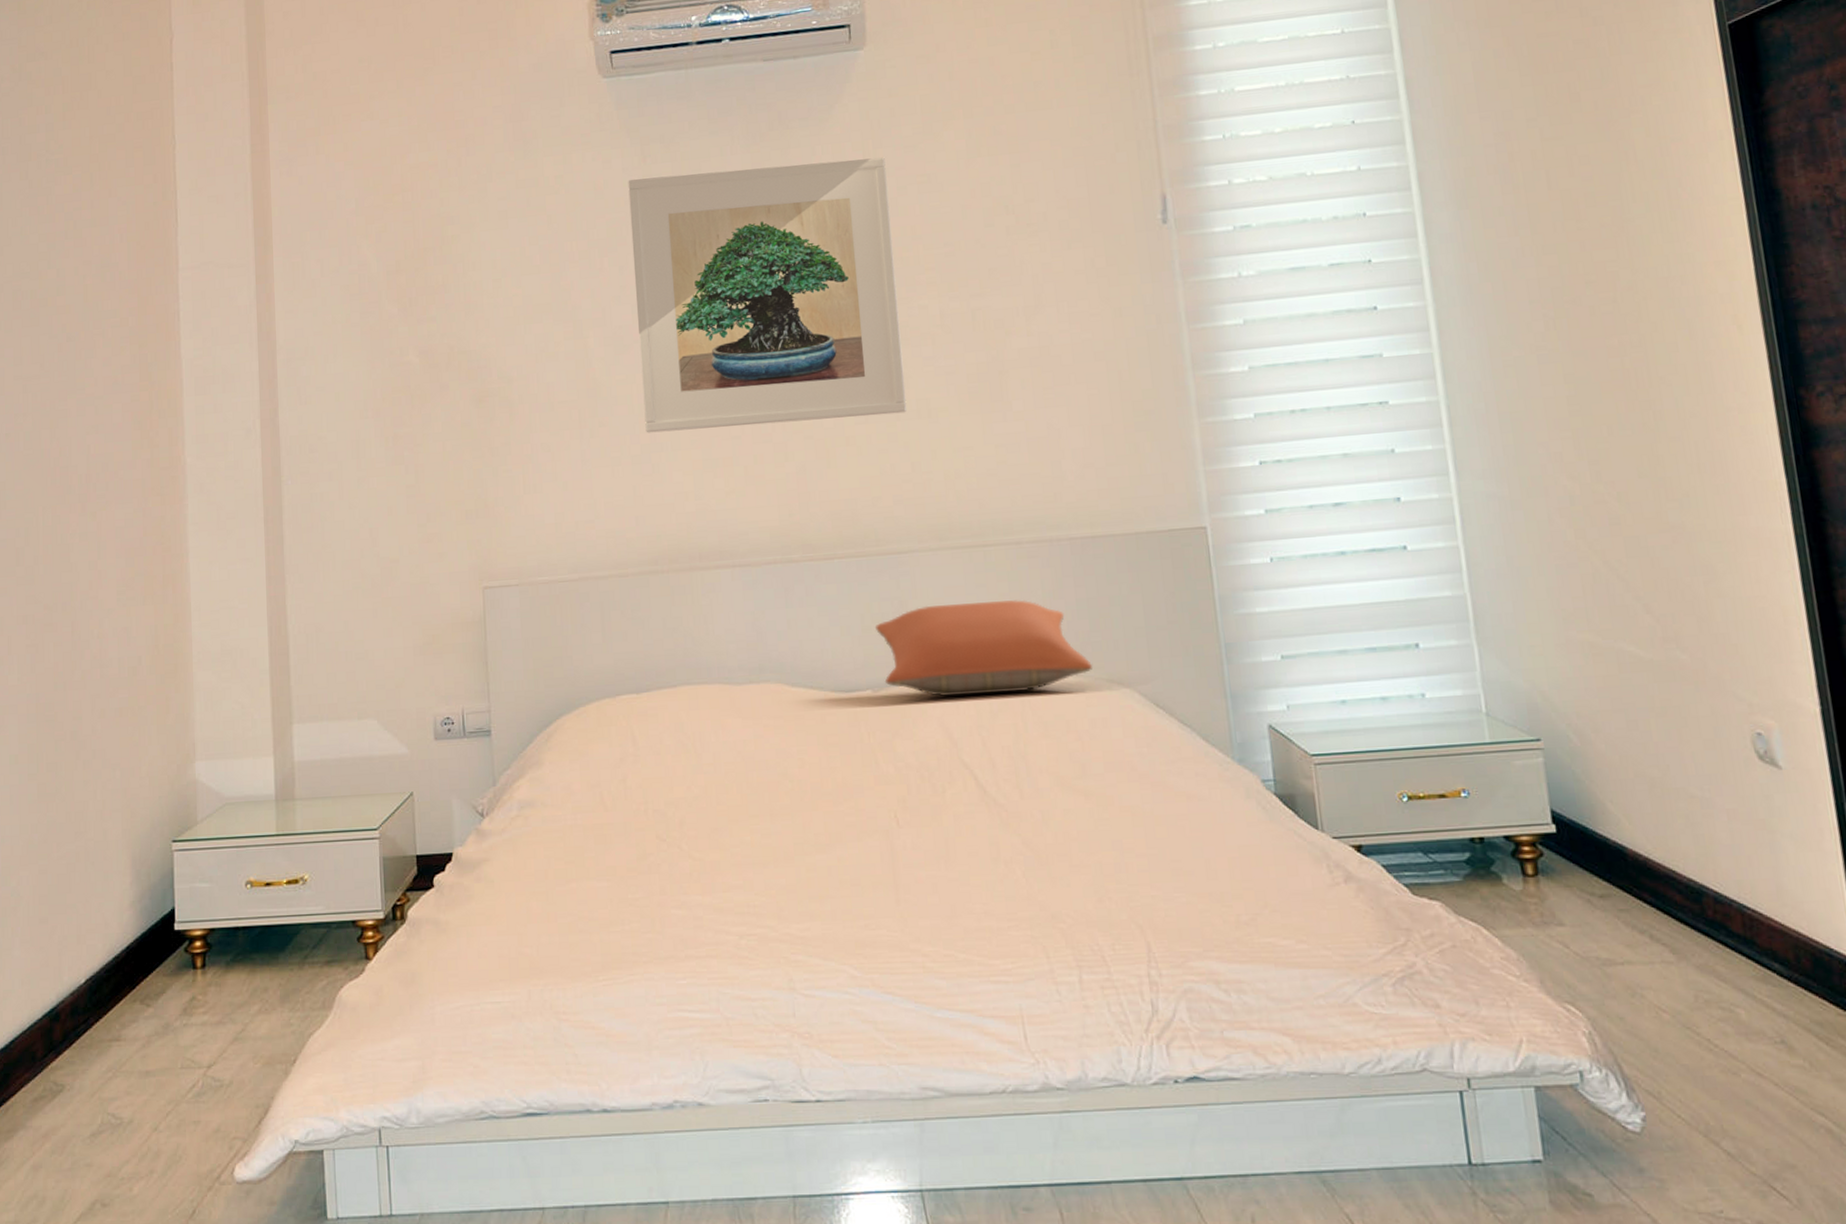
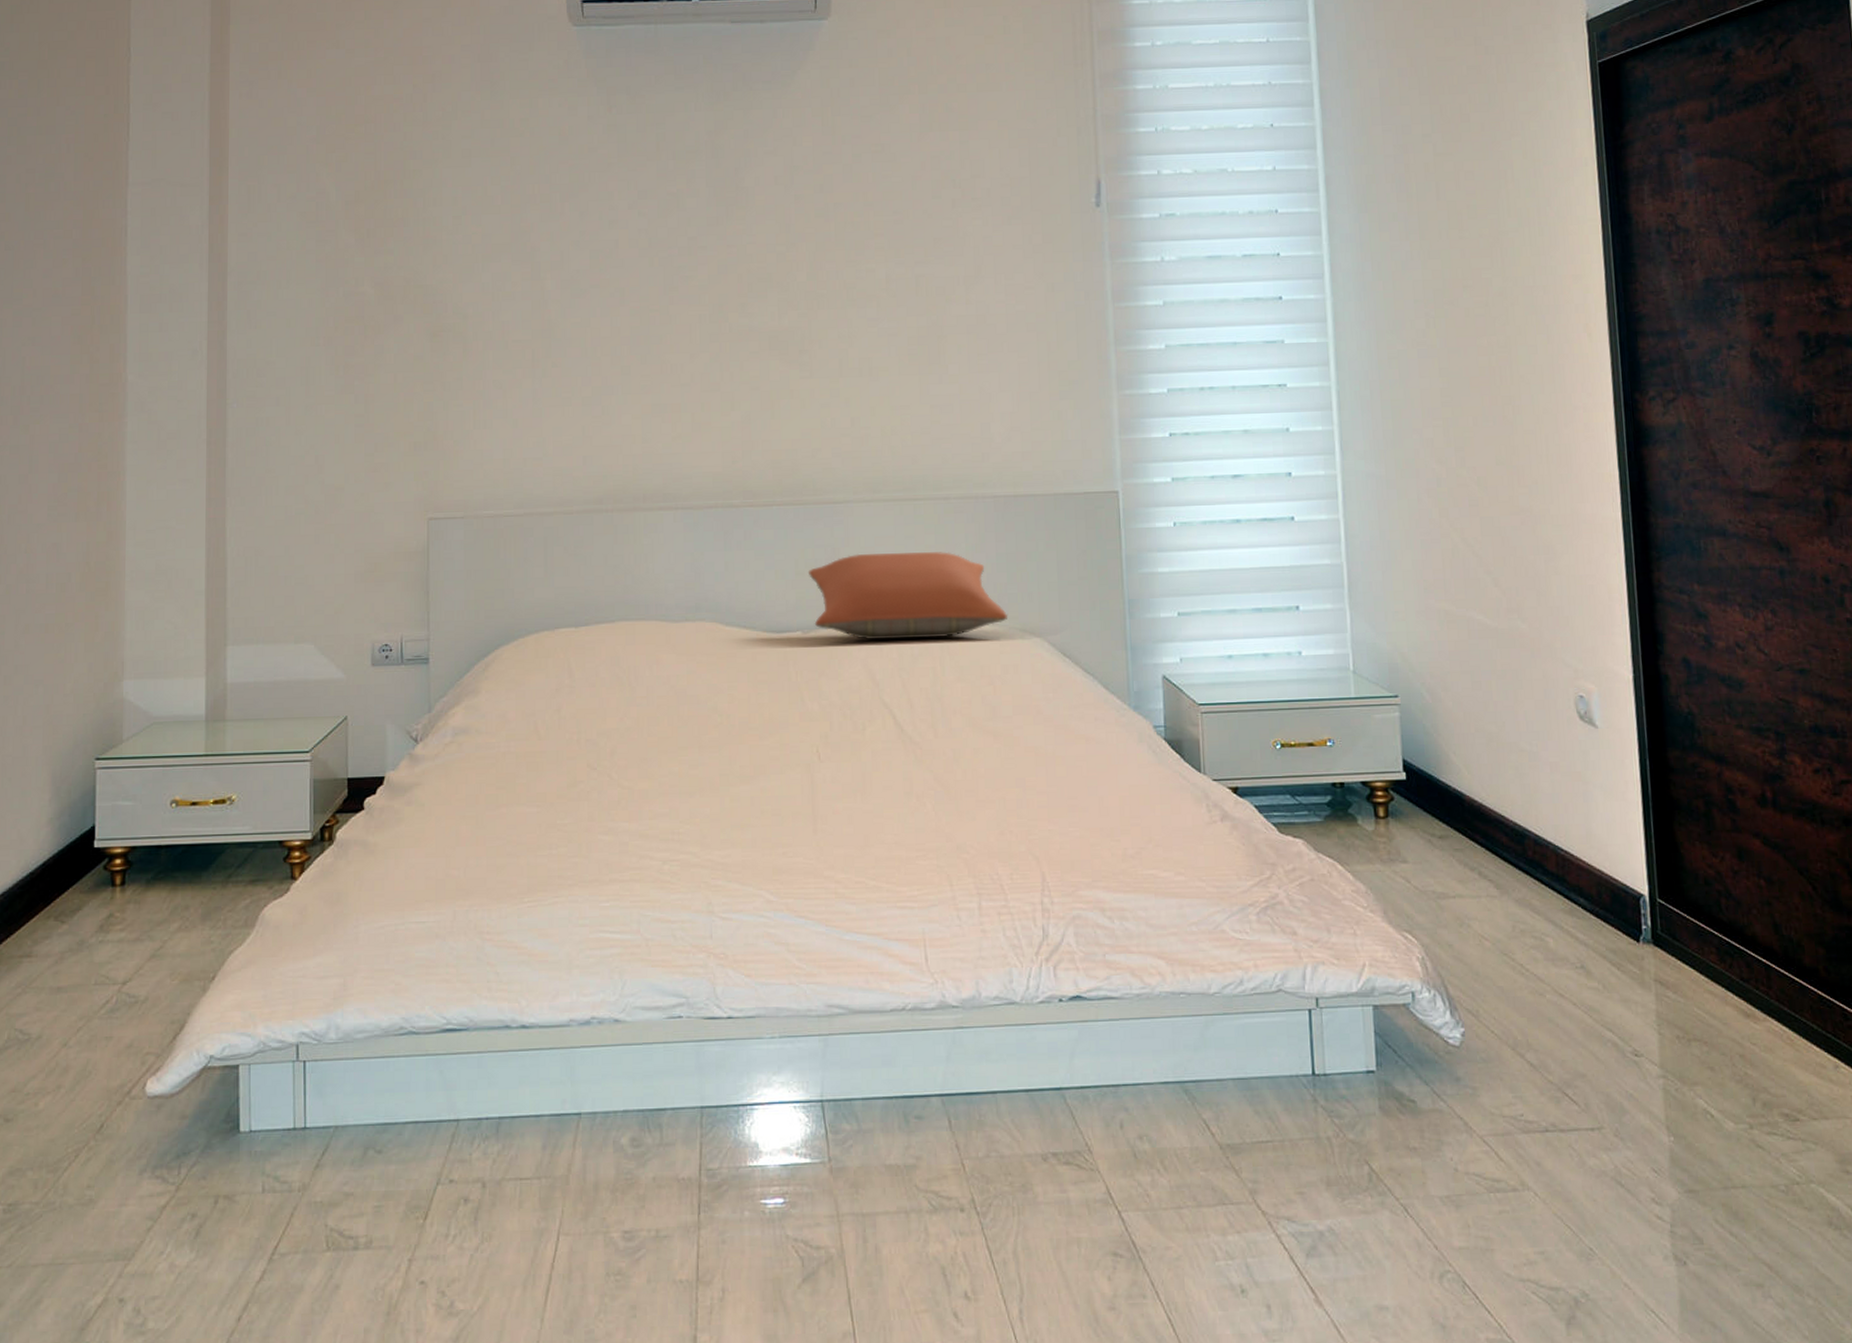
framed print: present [628,157,907,433] -> none [592,124,850,376]

